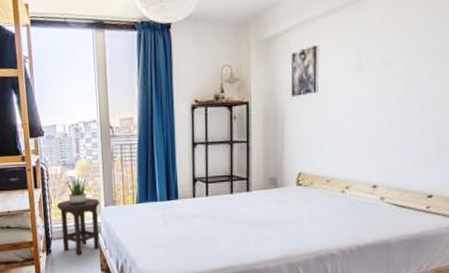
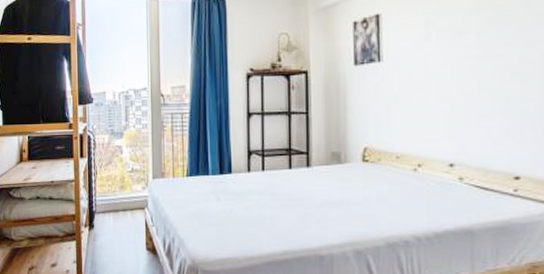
stool: present [56,198,100,255] -> none [102,170,148,232]
potted plant: present [65,174,89,204] -> none [112,143,137,176]

